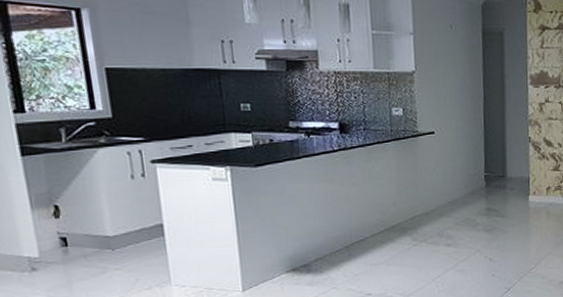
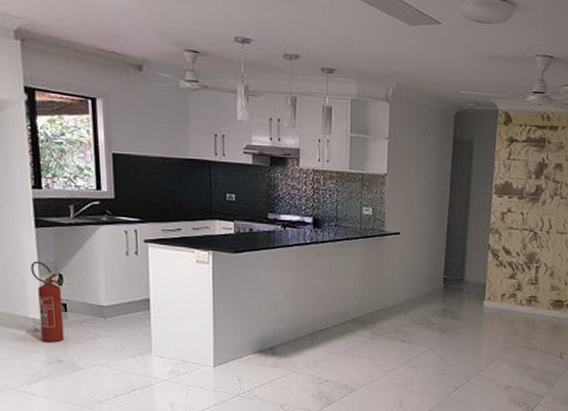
fire extinguisher: none [19,193,68,283] -> present [31,261,64,343]

